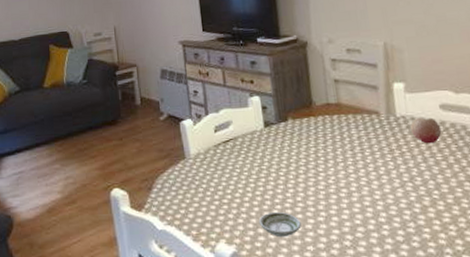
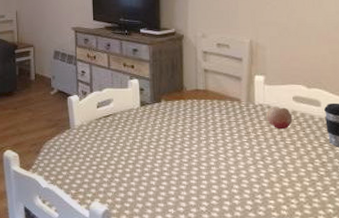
saucer: present [258,212,301,238] -> none [129,179,165,201]

